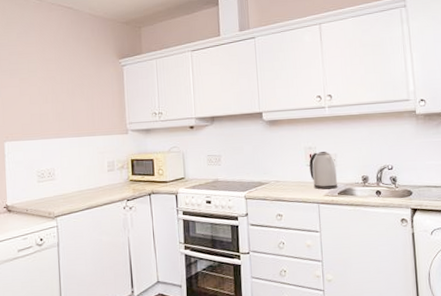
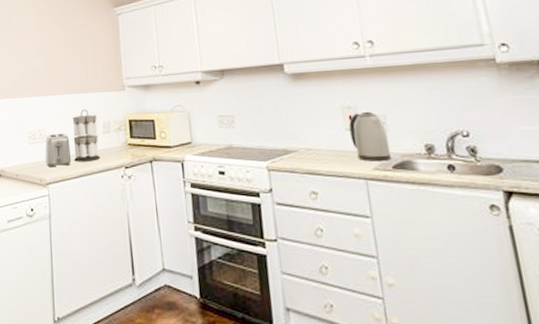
toaster: none [53,171,78,202] -> present [45,132,71,167]
spice rack: none [79,150,104,197] -> present [72,109,100,162]

